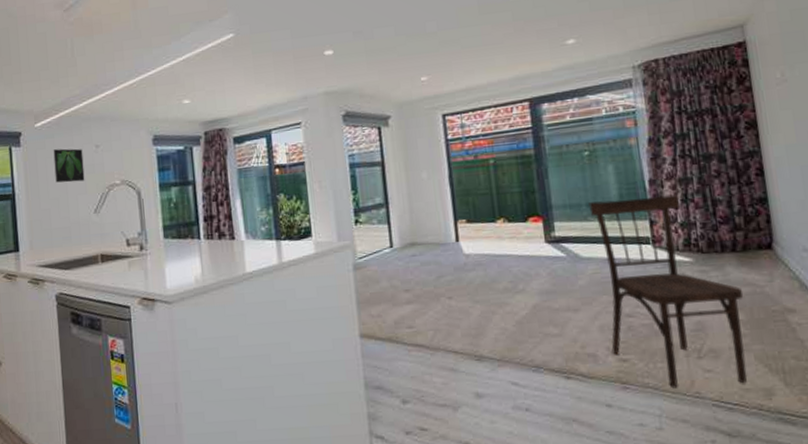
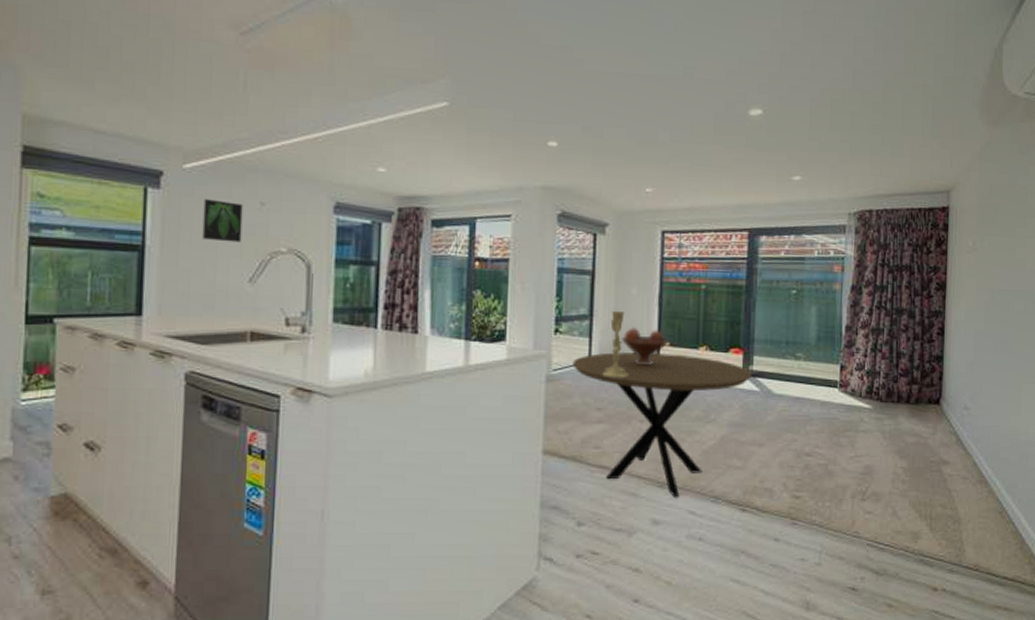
dining table: none [375,229,555,371] -> present [572,352,752,498]
candlestick: none [406,195,430,260] -> present [603,310,628,378]
fruit bowl: none [418,208,466,245] -> present [621,326,669,366]
dining chair: present [588,194,748,389] -> none [787,341,910,527]

